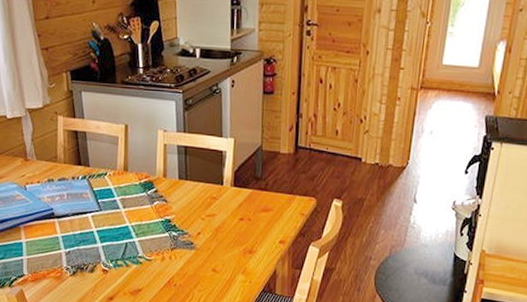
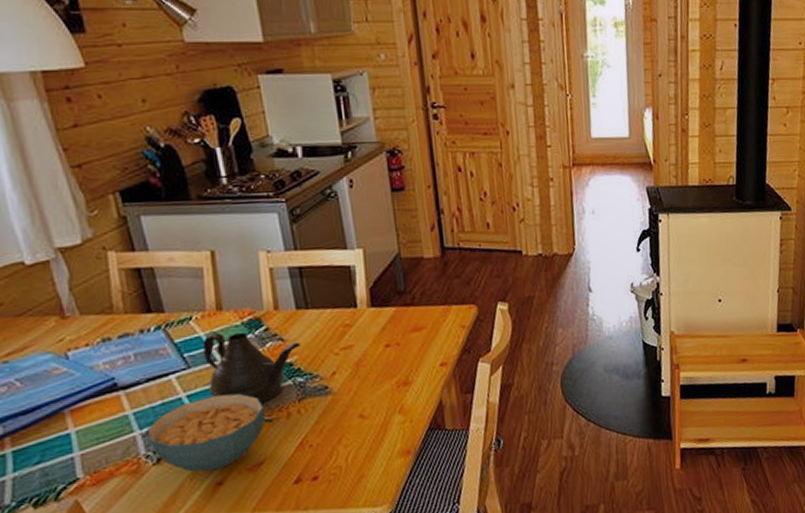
cereal bowl: none [70,234,147,289] -> present [148,393,265,472]
teapot: none [111,188,179,246] -> present [203,332,301,403]

